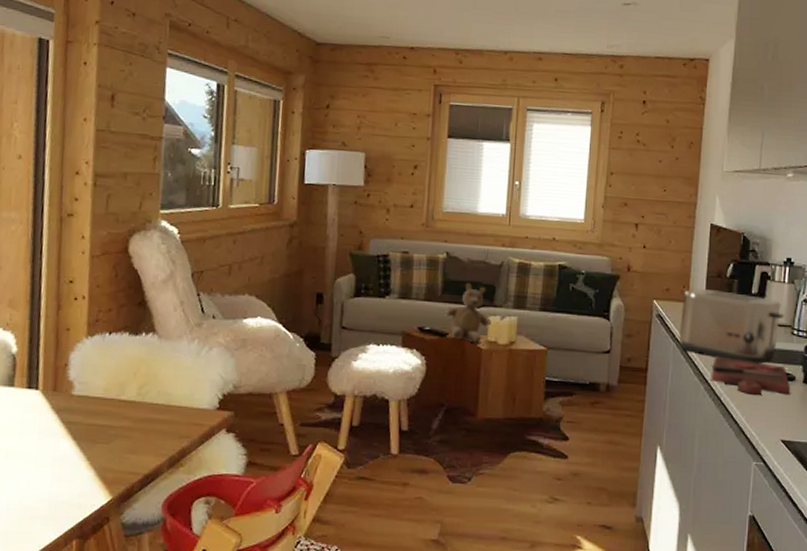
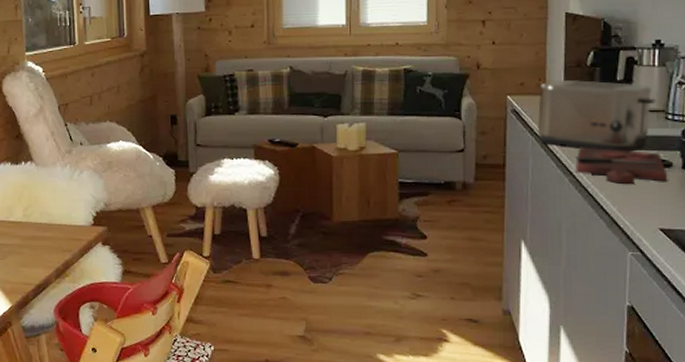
teddy bear: present [445,282,490,343] -> none [294,93,338,151]

